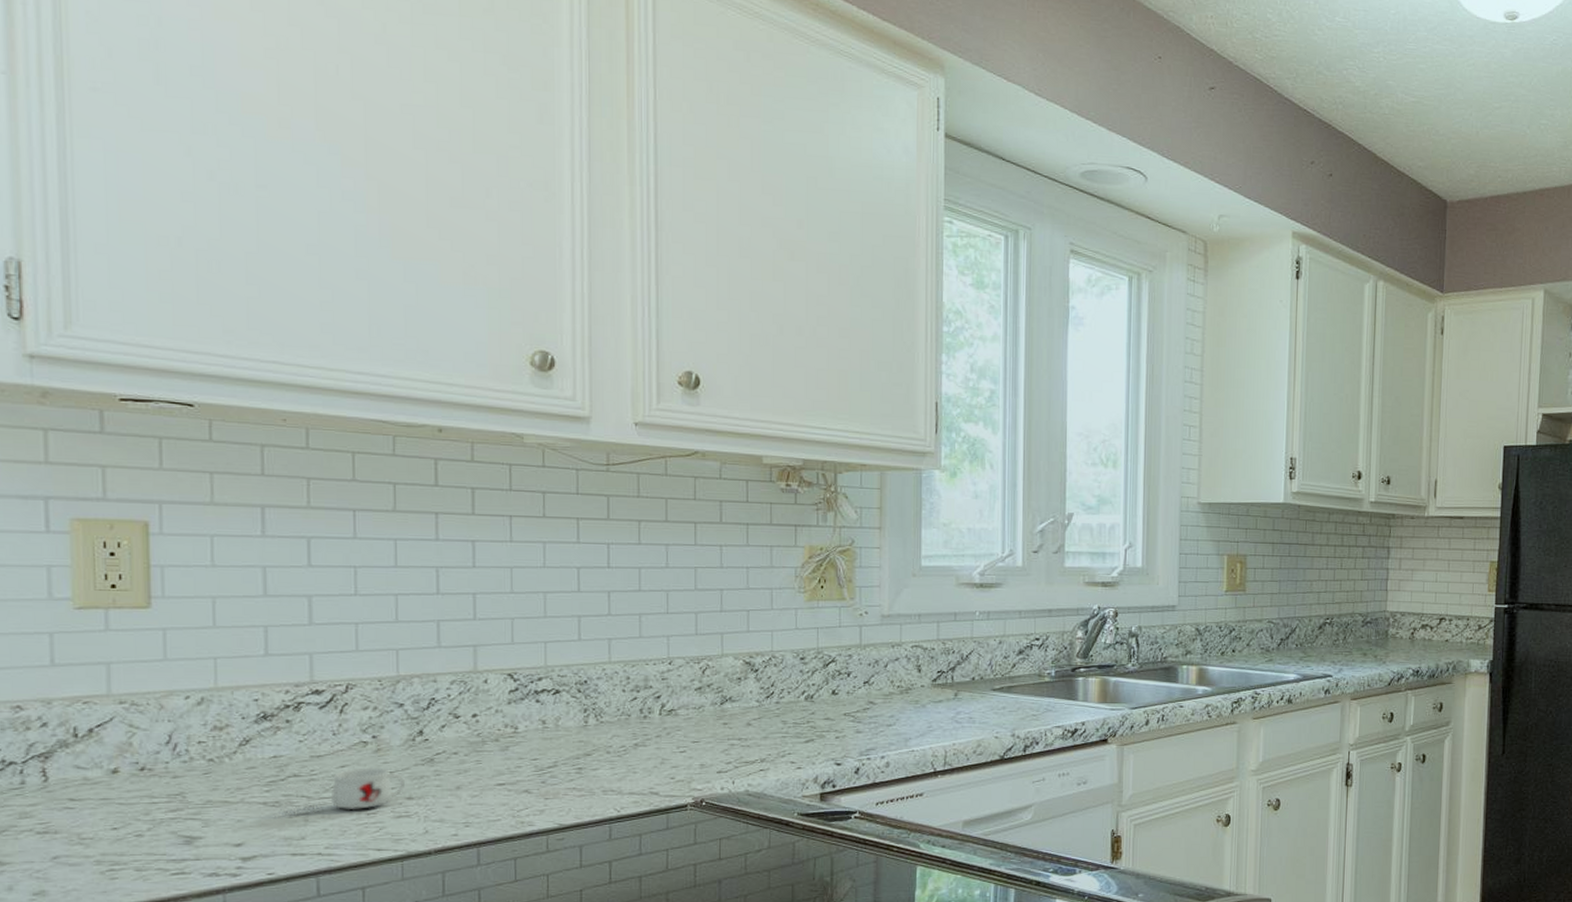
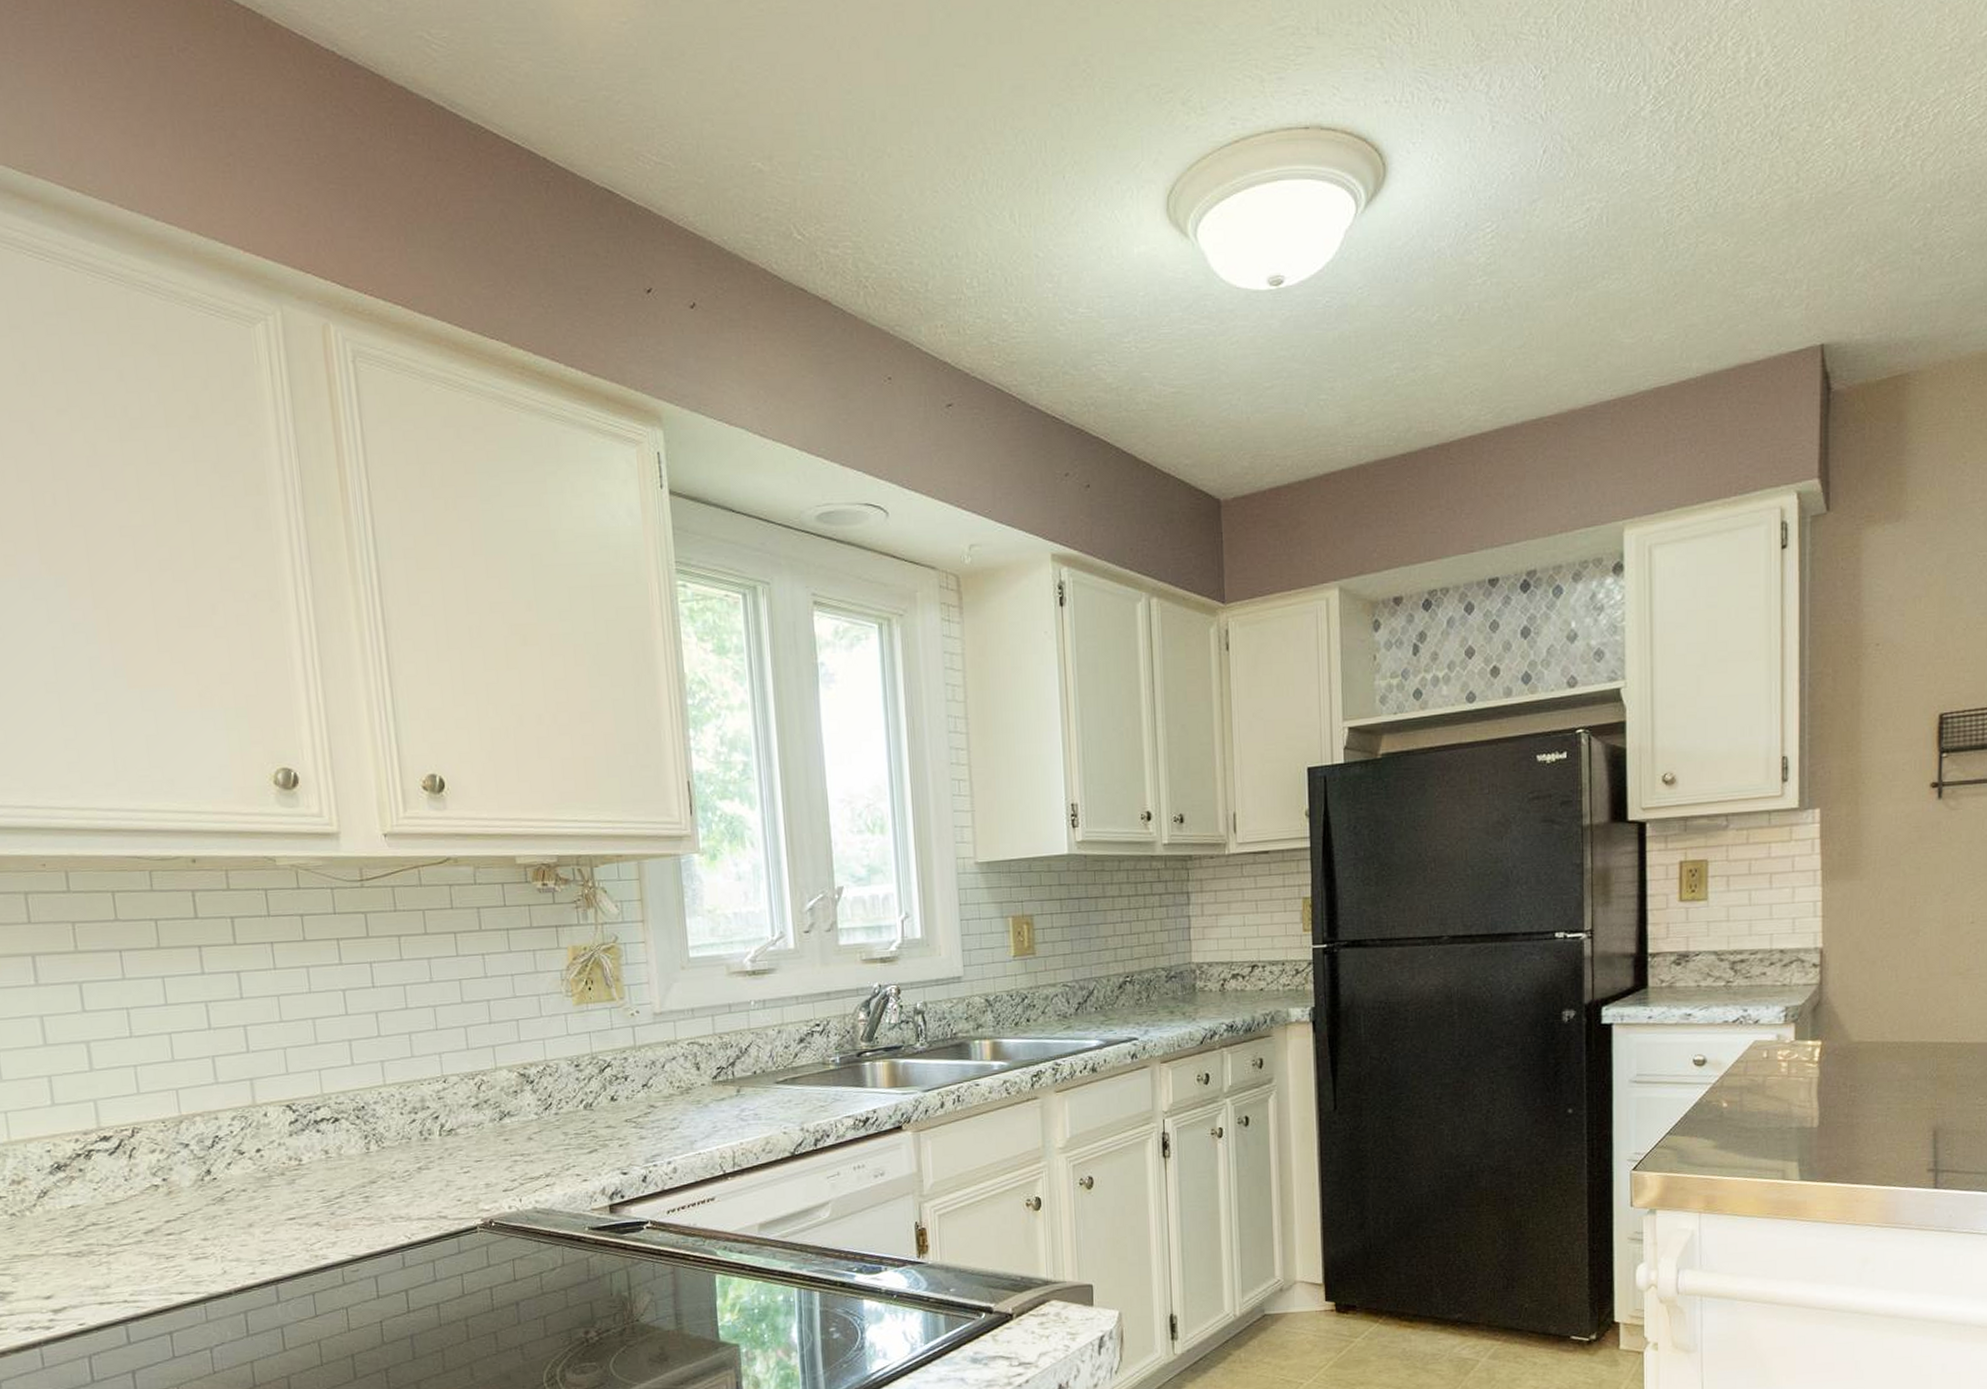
mug: present [272,767,405,817] -> none [74,1210,199,1267]

